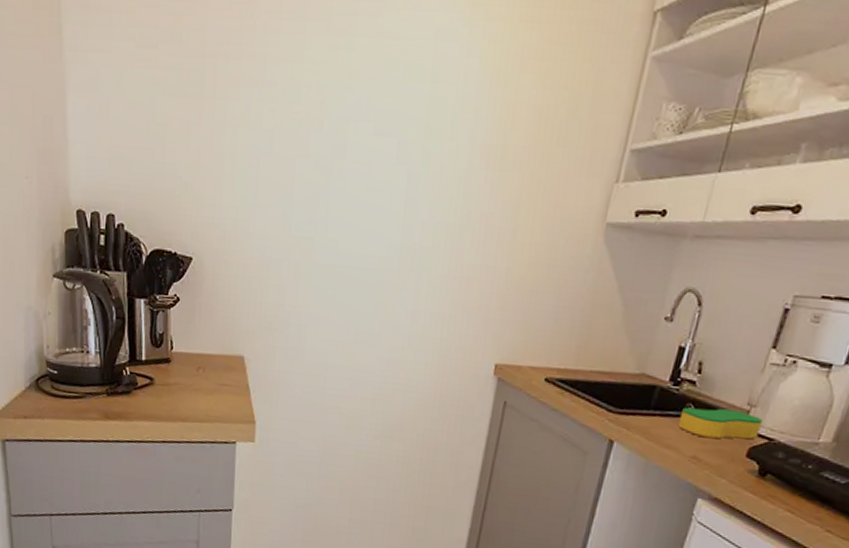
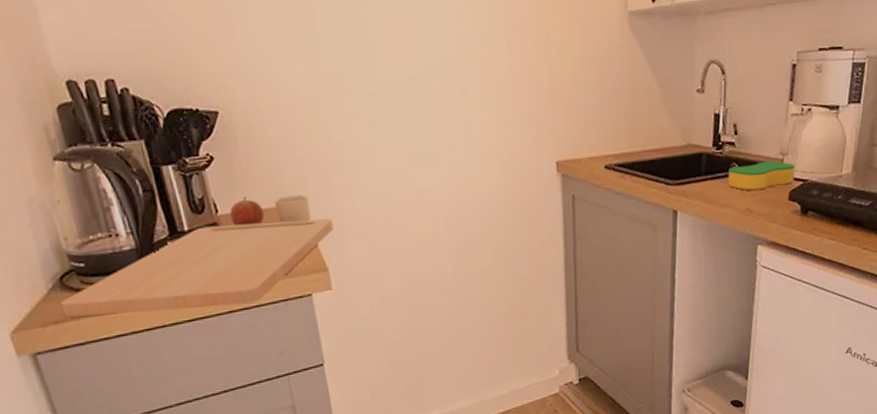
cutting board: none [32,359,269,438] -> present [60,218,334,318]
fruit: none [182,339,212,368] -> present [229,196,265,227]
mug: none [222,346,252,374] -> present [274,194,311,224]

